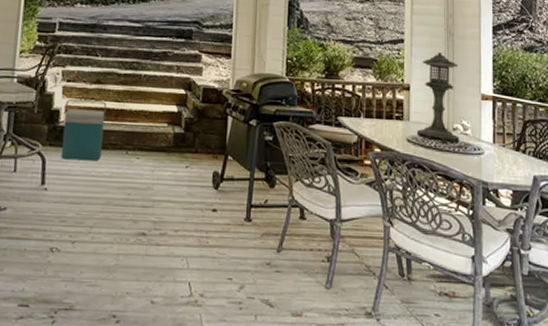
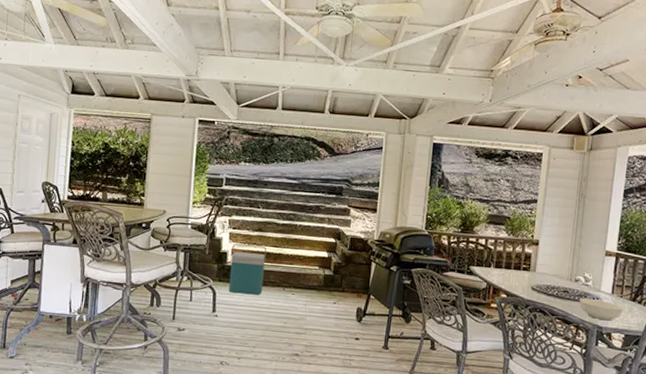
lantern: present [417,51,460,144] -> none [542,211,586,293]
bowl: none [459,150,508,175] -> present [579,298,624,321]

